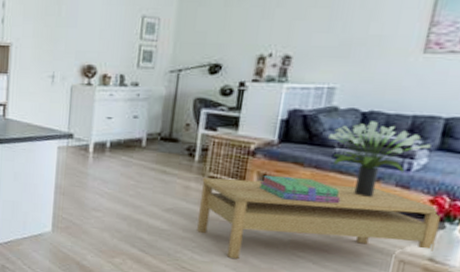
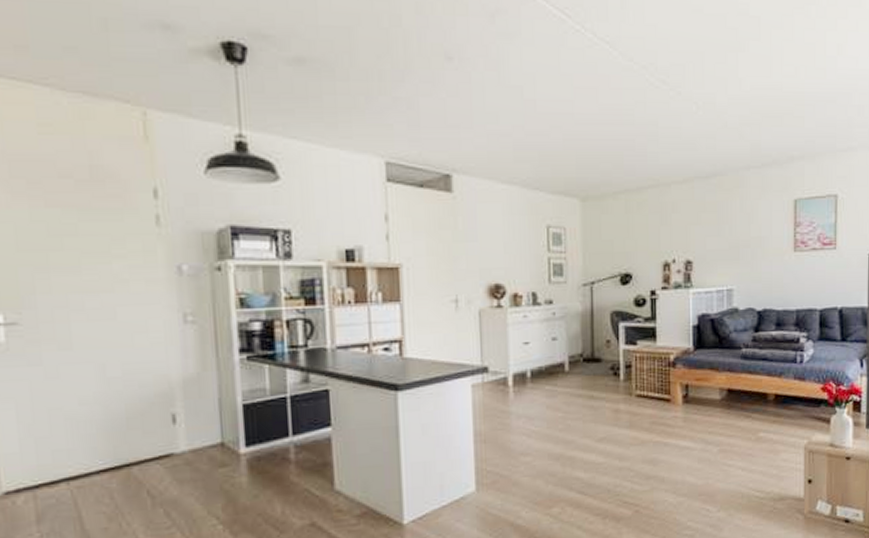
coffee table: present [197,177,441,259] -> none [630,383,832,482]
stack of books: present [259,175,341,204] -> none [684,382,754,408]
potted plant: present [328,121,431,197] -> none [735,318,814,394]

